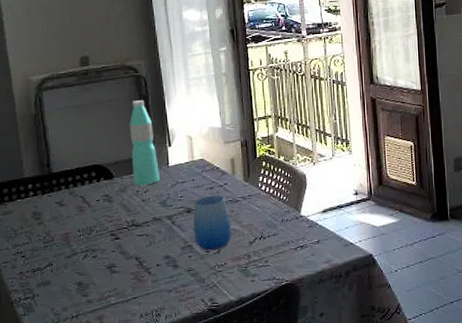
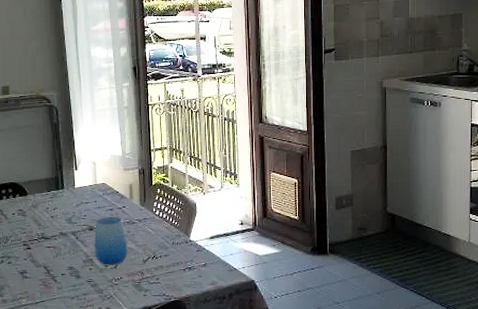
water bottle: present [129,100,160,186] -> none [41,128,66,204]

